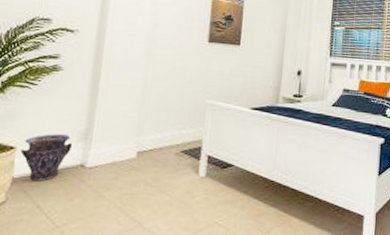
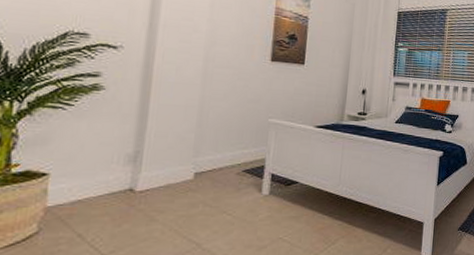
vase: present [20,134,73,181] -> none [55,158,119,209]

